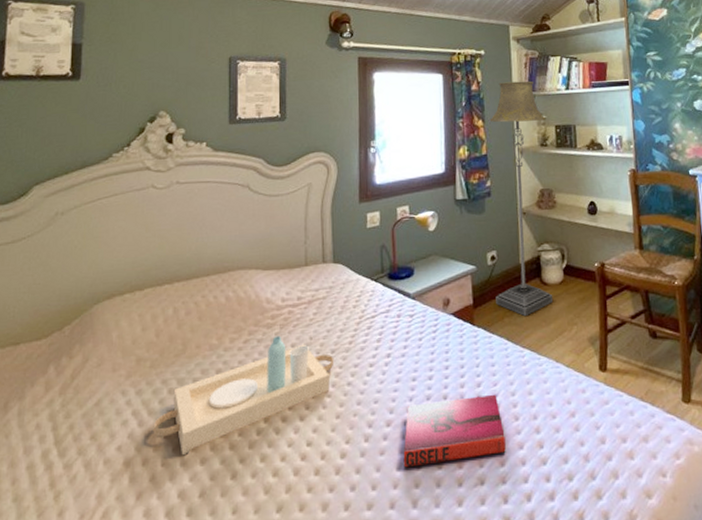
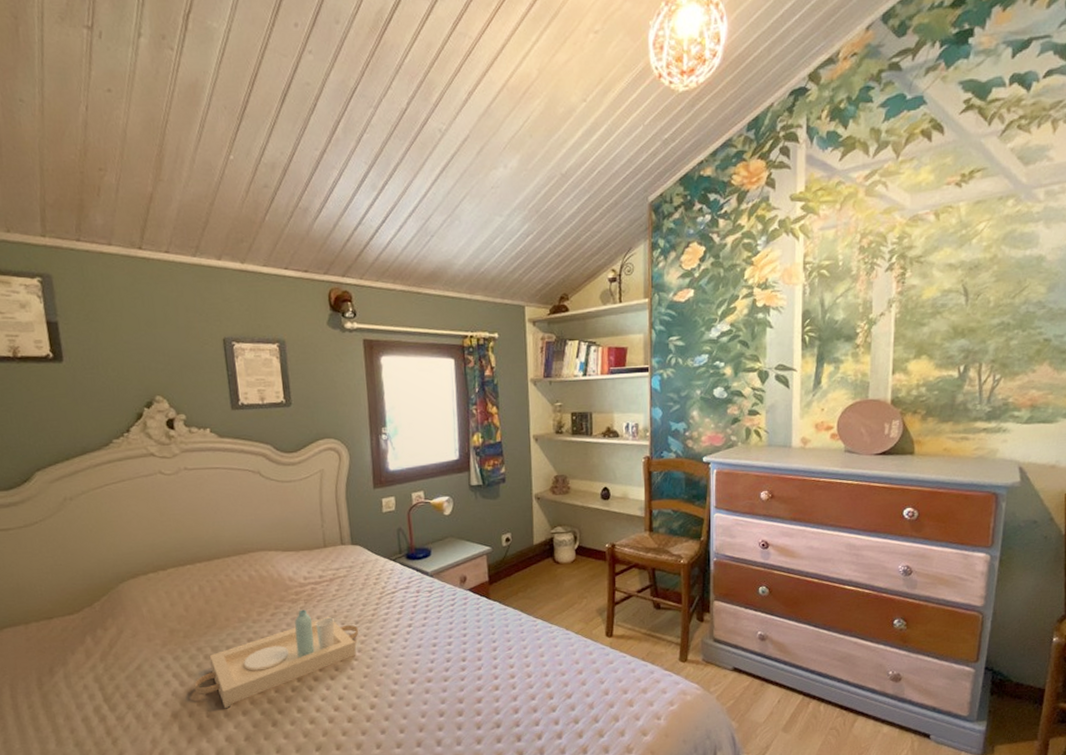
hardback book: present [403,394,506,468] -> none [427,656,519,716]
floor lamp: present [489,81,552,317] -> none [504,366,564,592]

